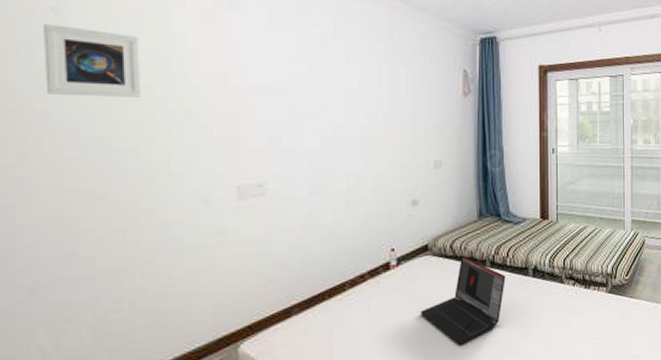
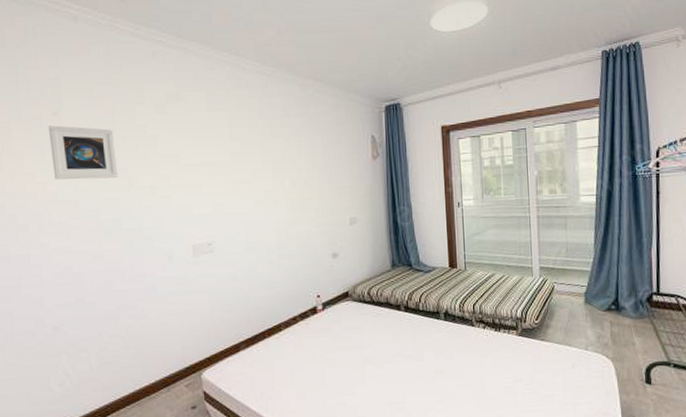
laptop: present [420,256,506,345] -> none [344,302,419,379]

